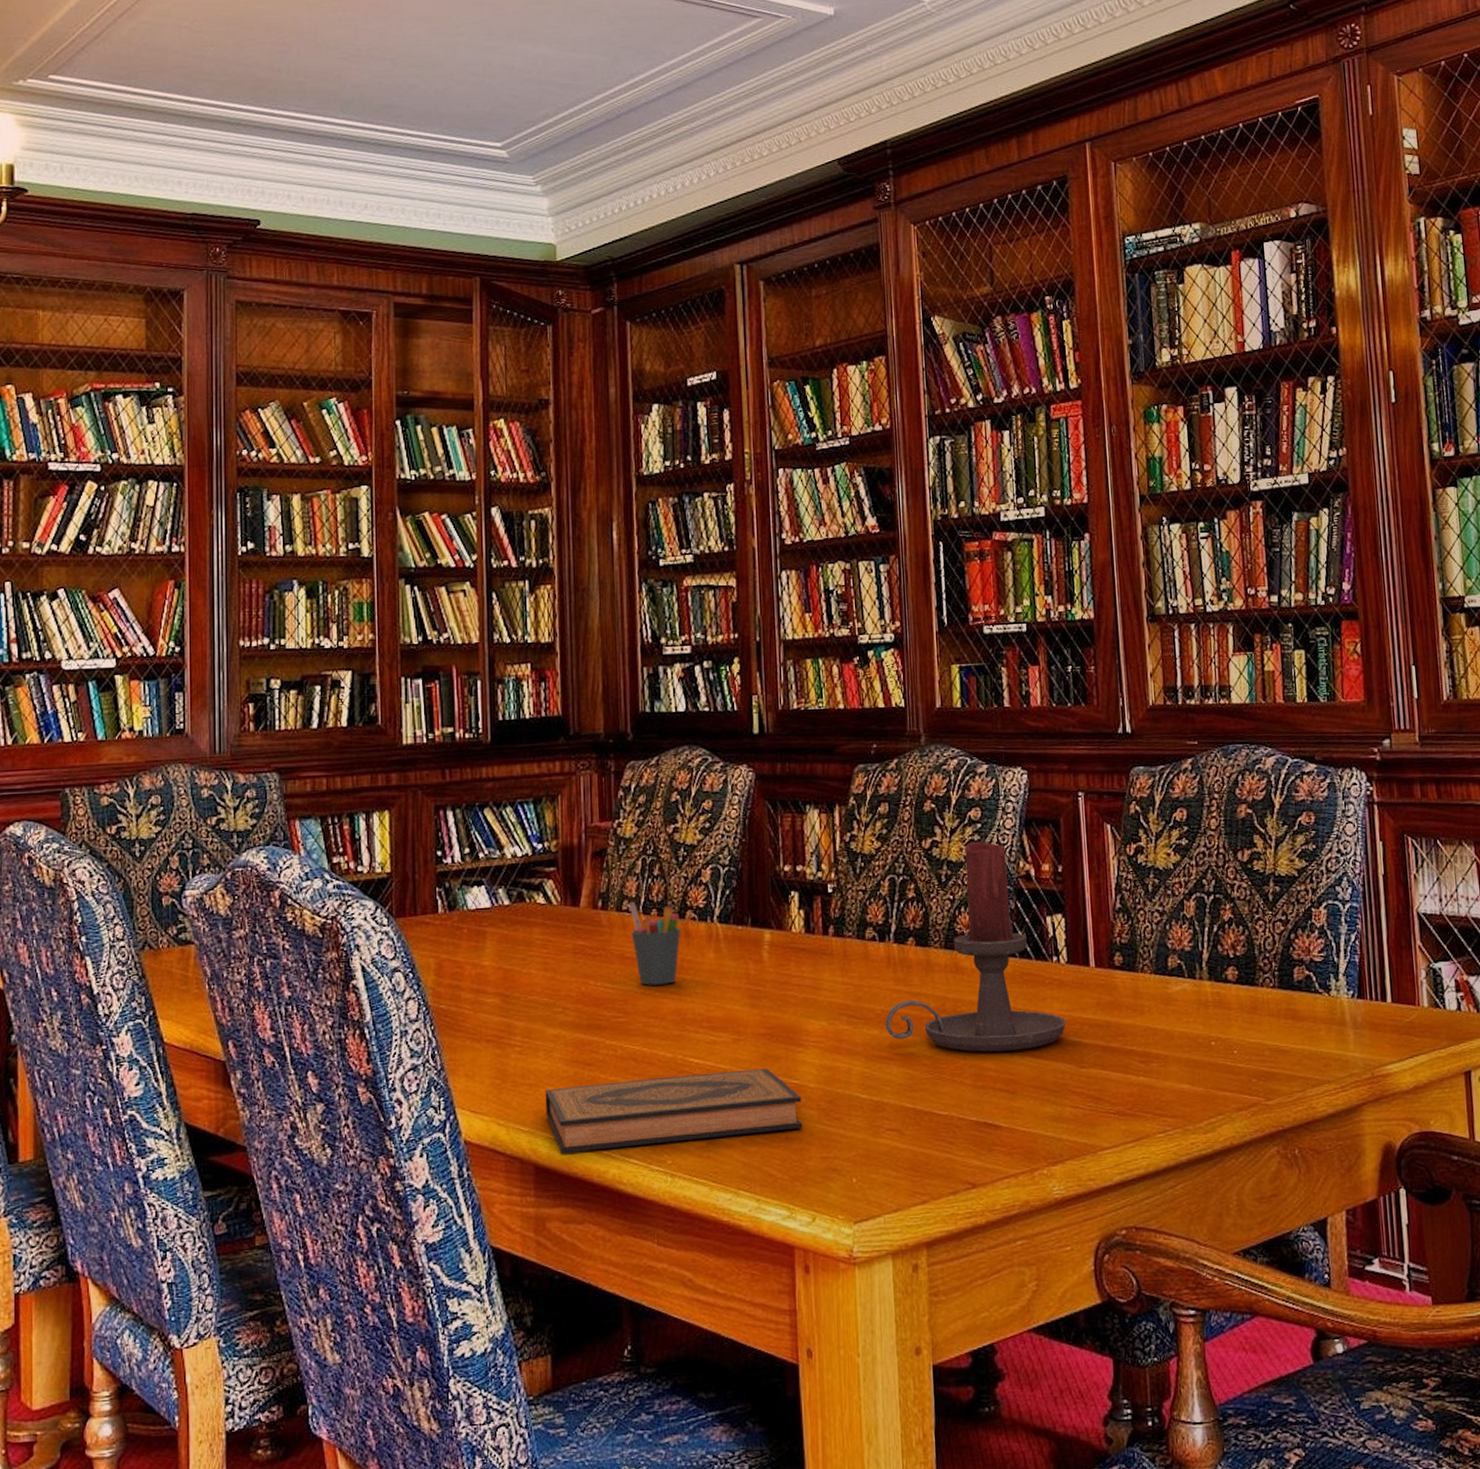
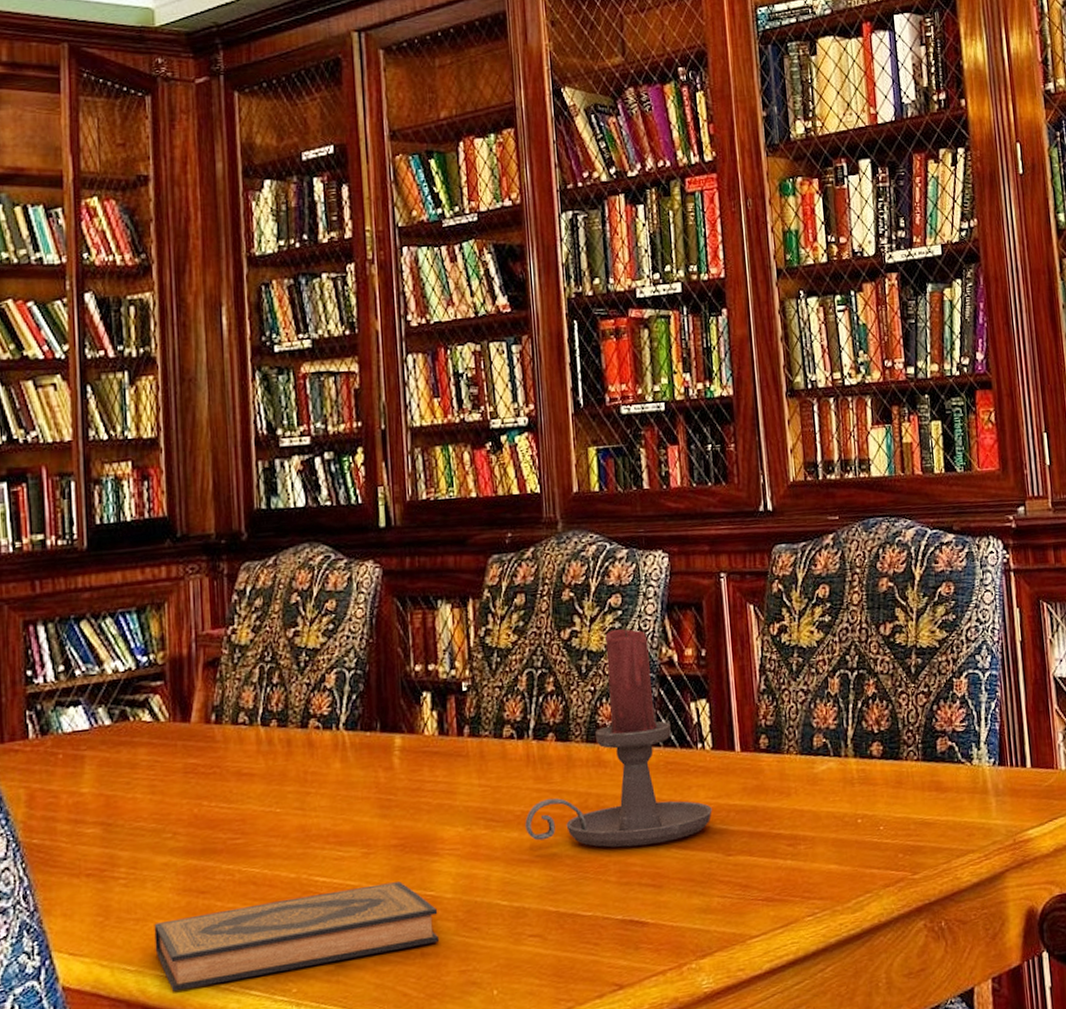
pen holder: present [628,902,681,986] -> none [245,713,304,803]

